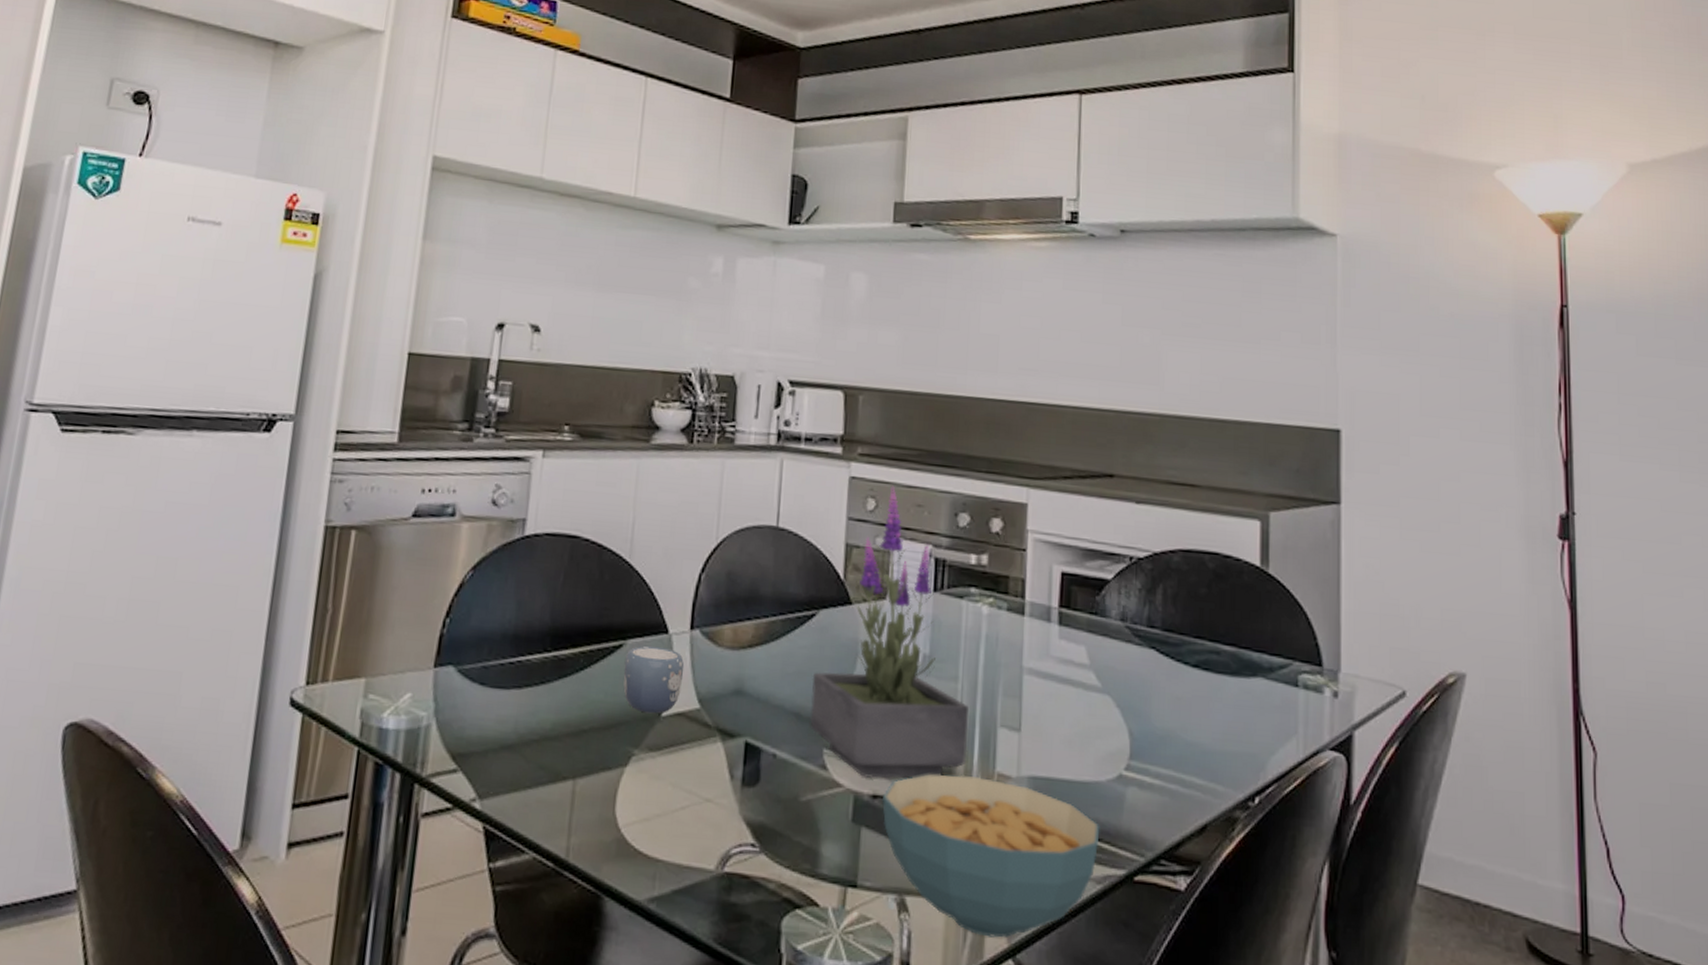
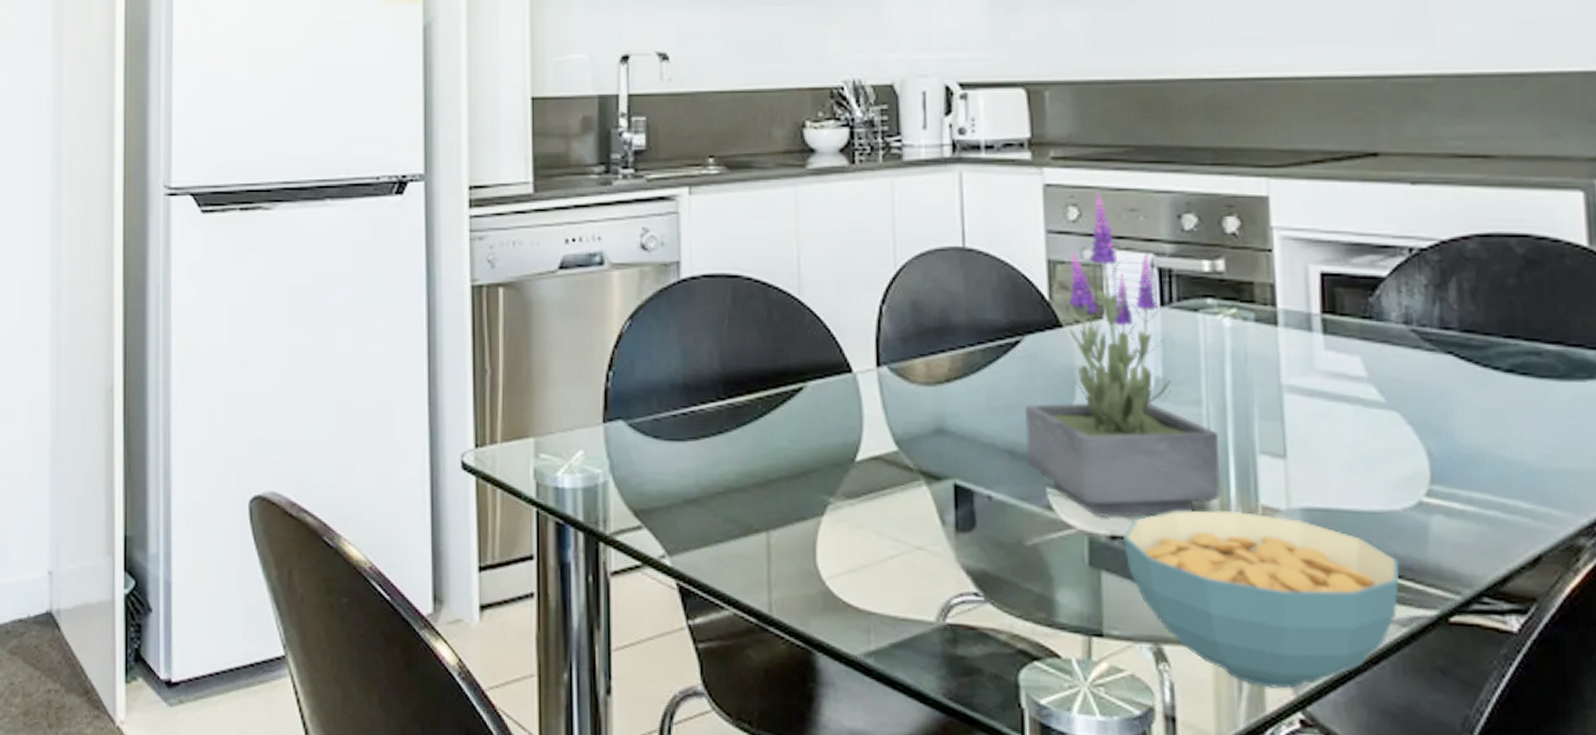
mug: present [623,646,685,714] -> none [807,388,875,459]

